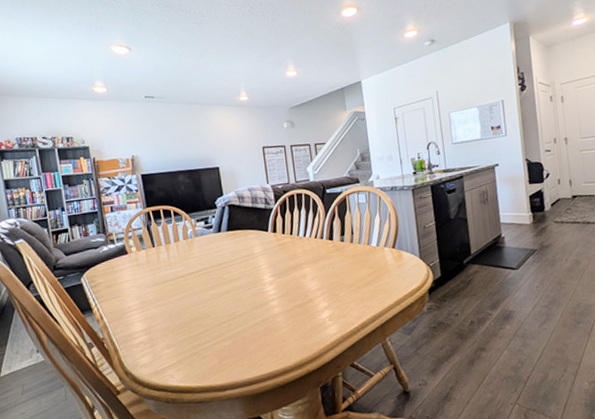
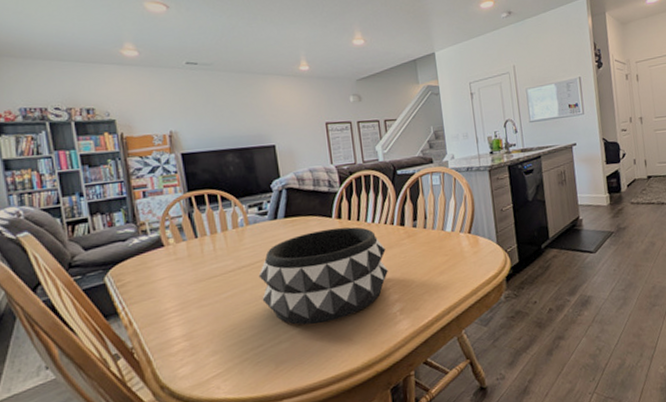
decorative bowl: none [205,240,318,326] -> present [258,227,388,326]

